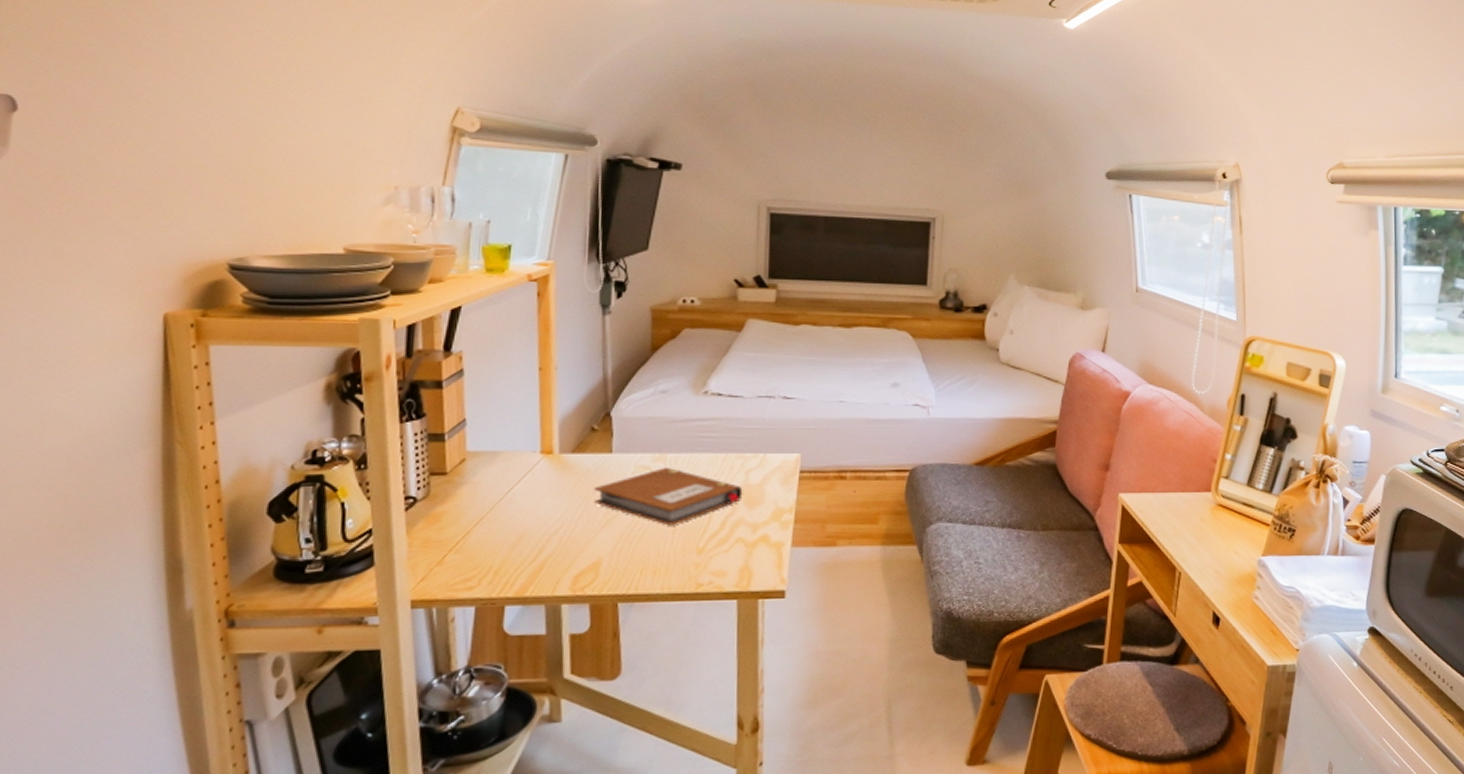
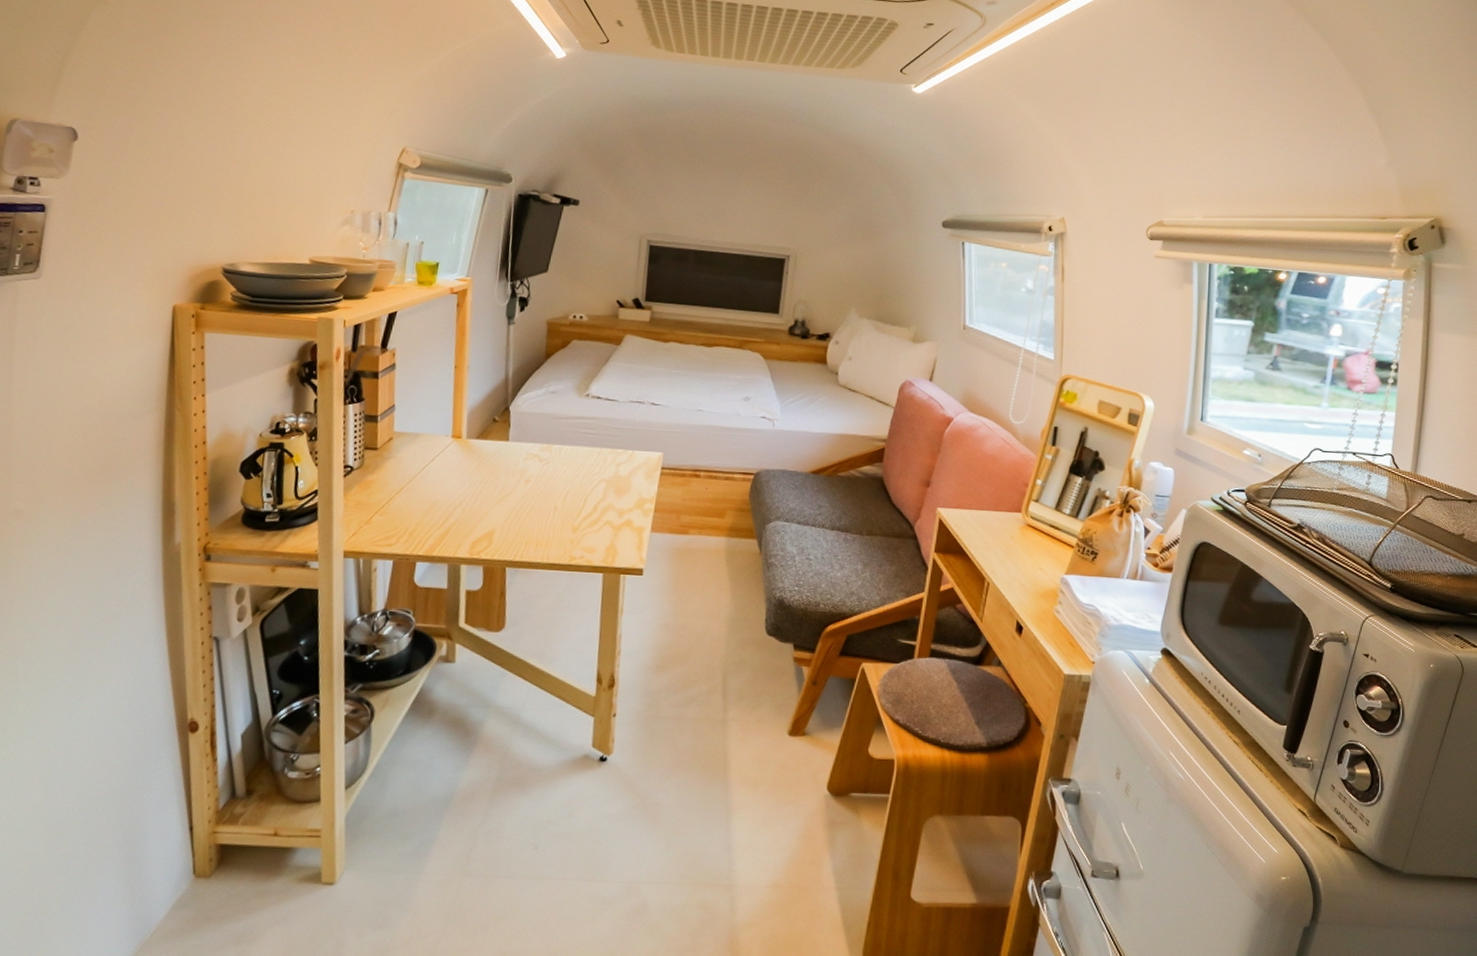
notebook: present [593,468,743,526] -> none [491,457,613,506]

